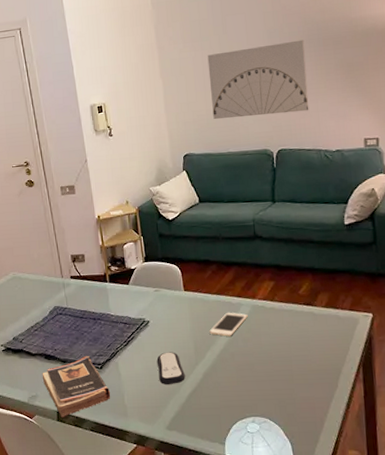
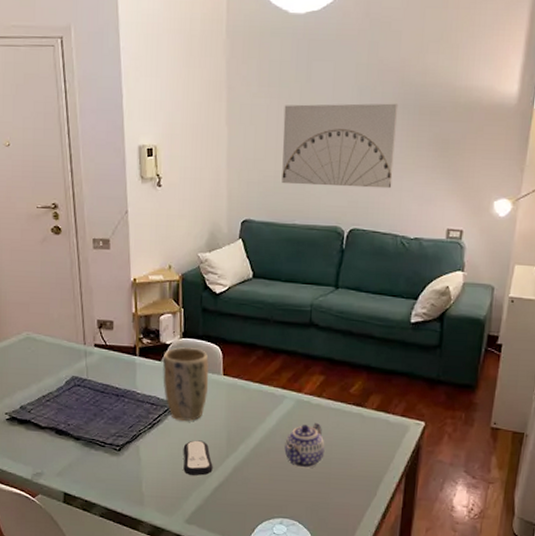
book: present [42,355,111,417] -> none [50,434,127,500]
plant pot: none [130,269,173,336] -> present [163,346,210,421]
cell phone: present [209,312,248,337] -> none [246,404,291,431]
teapot: none [246,325,284,368] -> present [284,423,325,468]

